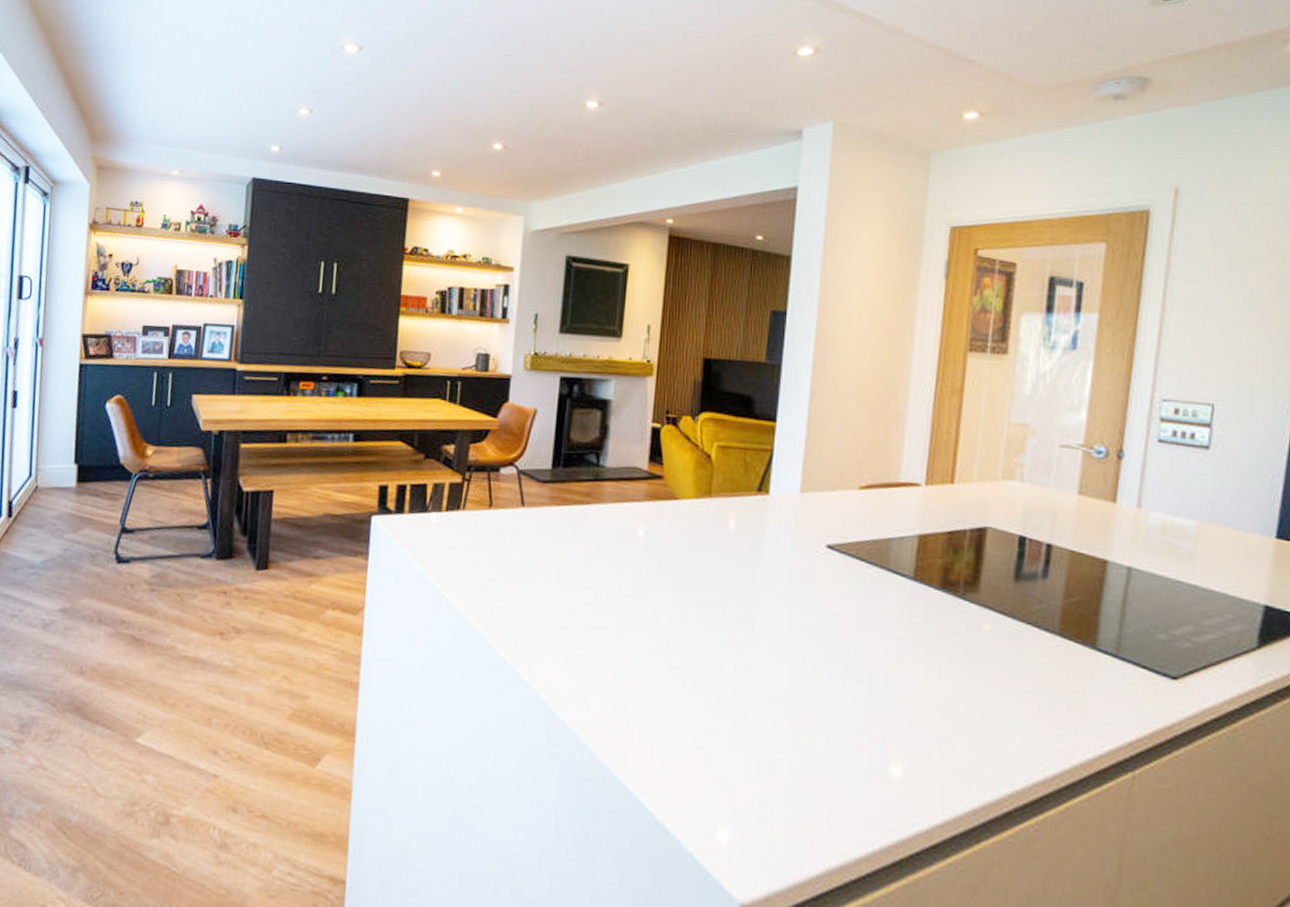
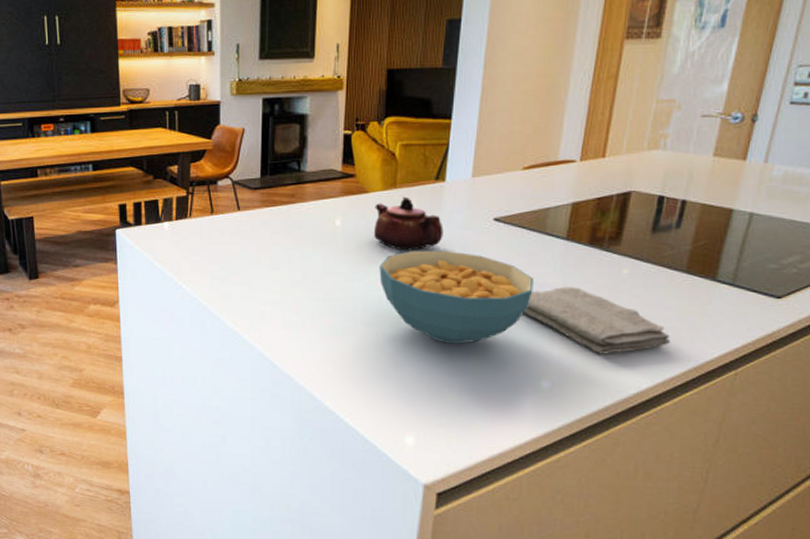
teapot: none [684,508,767,577] -> present [374,196,444,251]
cereal bowl: none [688,576,876,705] -> present [379,250,534,344]
washcloth: none [866,640,1047,736] -> present [524,287,670,354]

